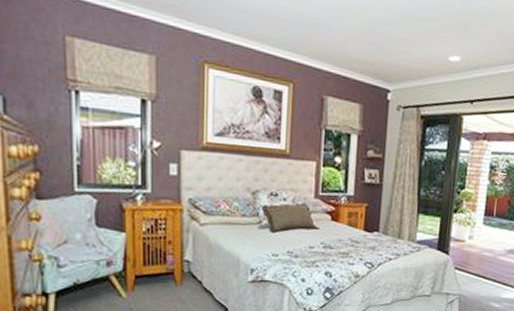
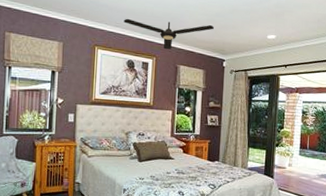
ceiling fan: none [245,22,377,73] -> present [123,18,215,50]

